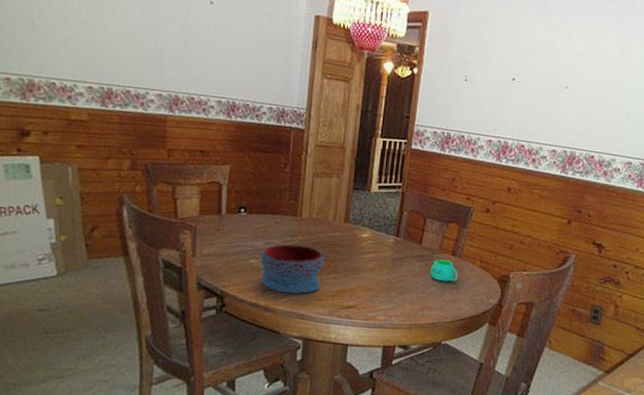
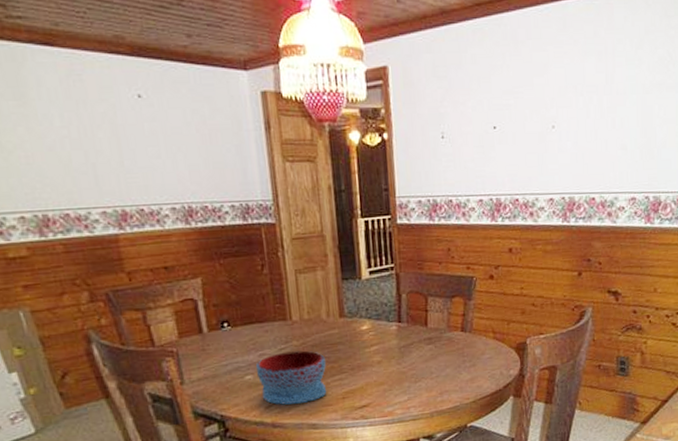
mug: present [430,259,459,282] -> none [441,337,473,362]

